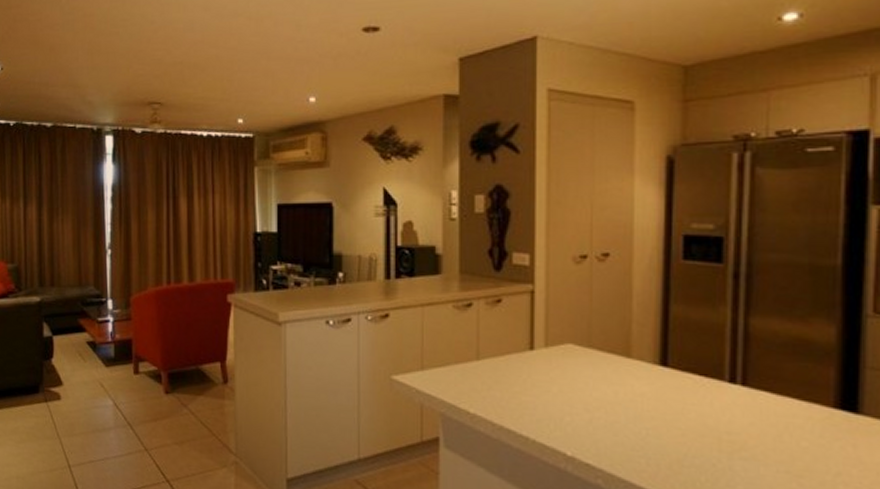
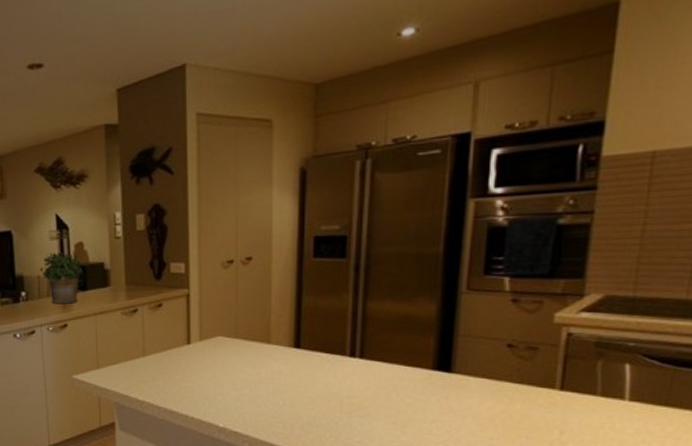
potted plant: none [361,230,410,291] -> present [39,251,82,305]

